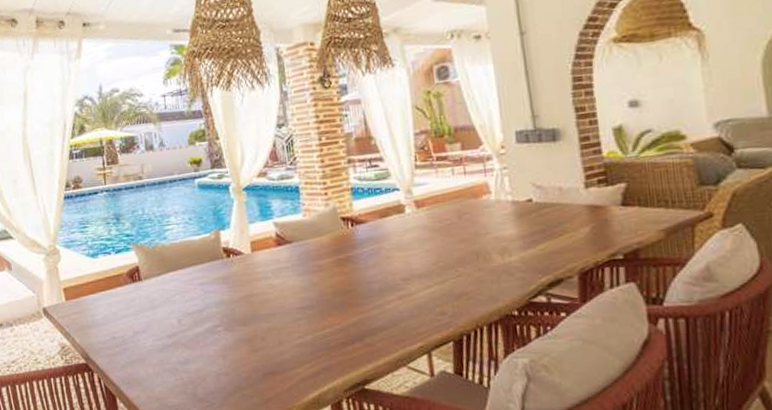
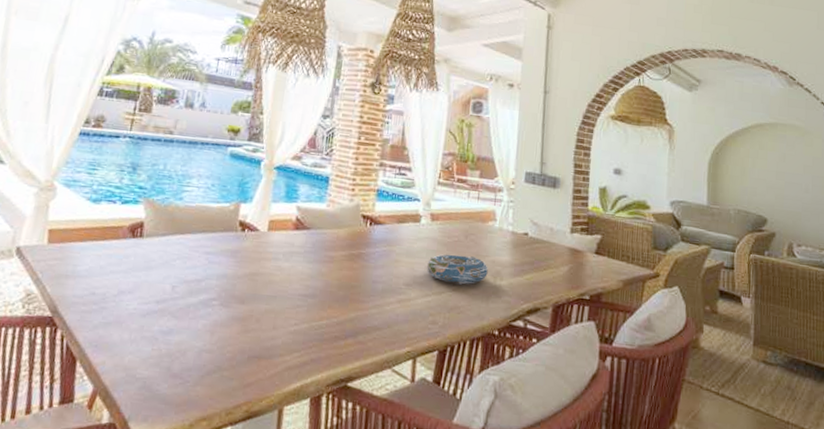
decorative bowl: none [422,237,493,269] -> present [427,254,488,285]

